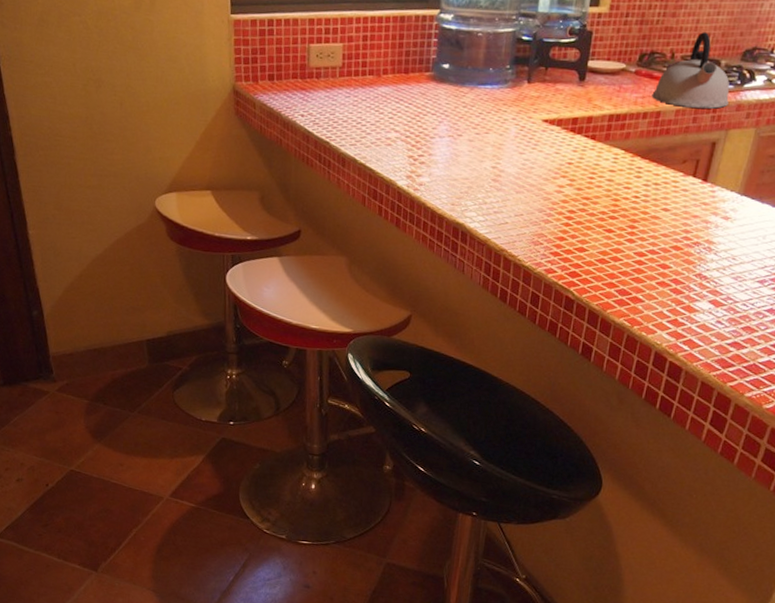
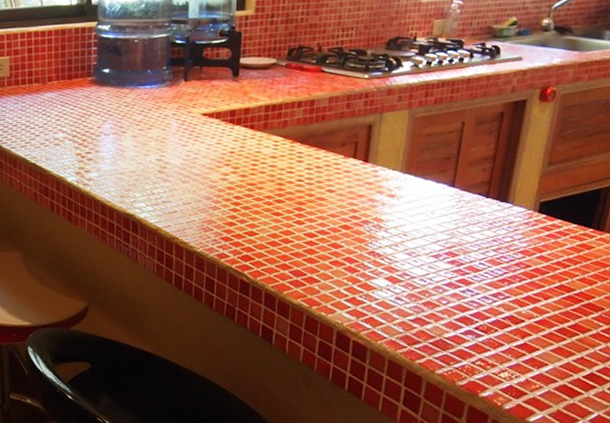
kettle: present [651,32,730,109] -> none [304,26,379,94]

